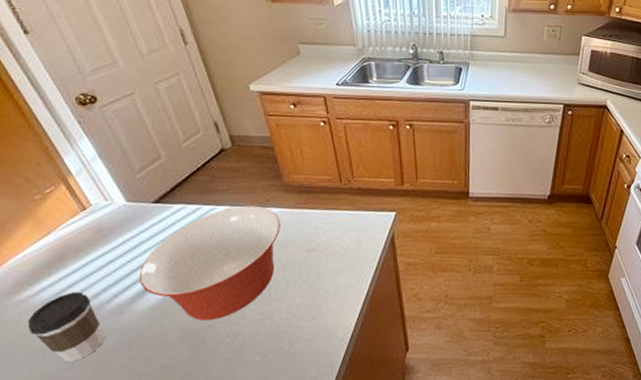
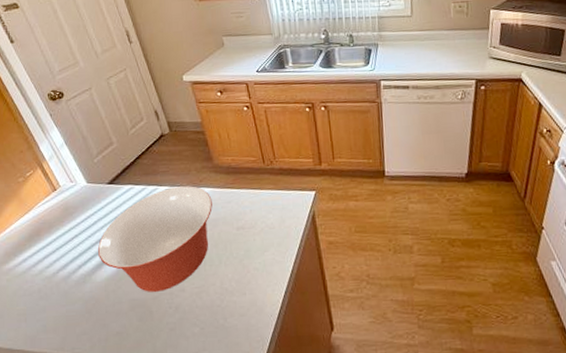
coffee cup: present [27,291,105,363] -> none [14,262,72,326]

